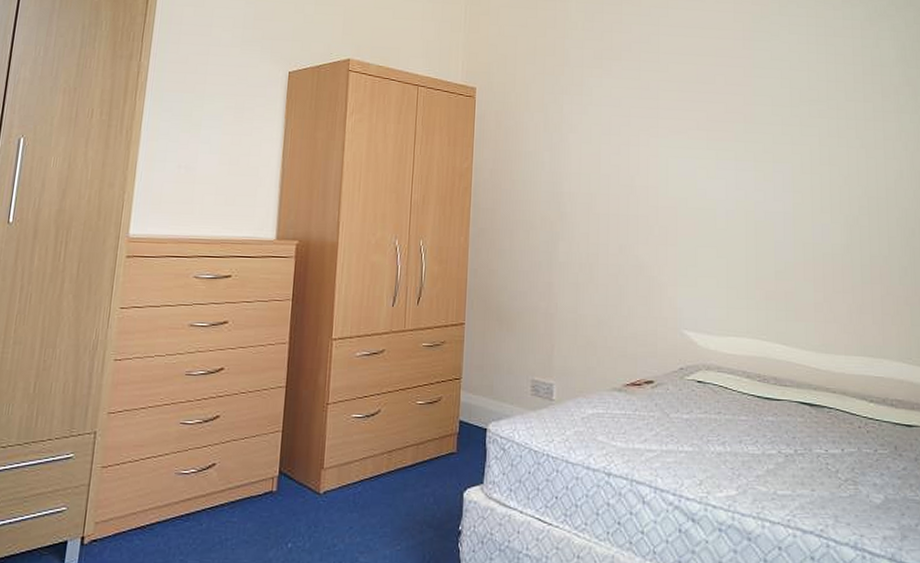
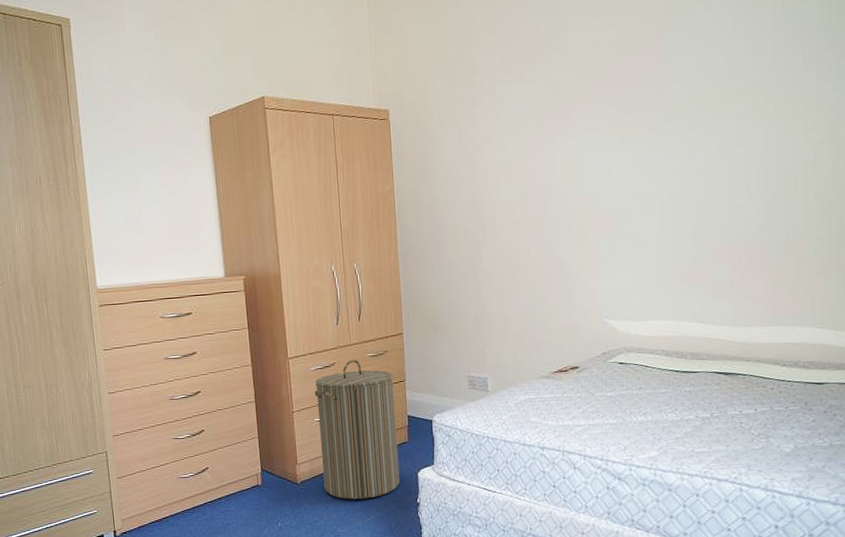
laundry hamper: none [351,347,449,521] -> present [314,359,400,500]

